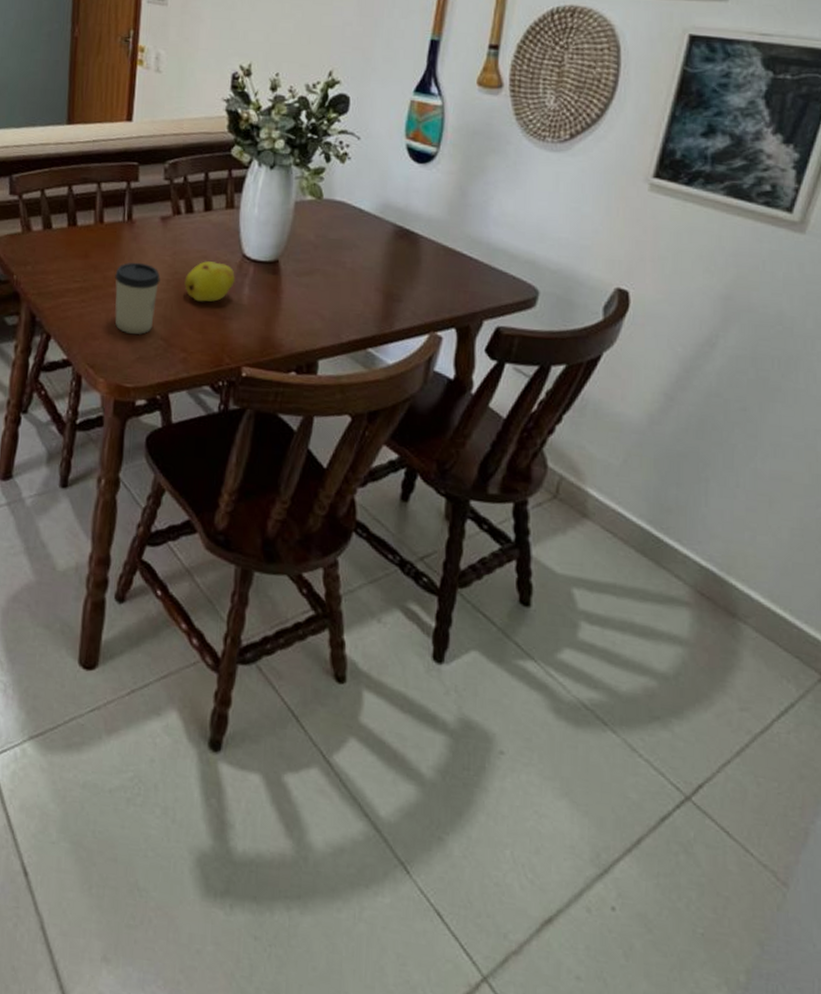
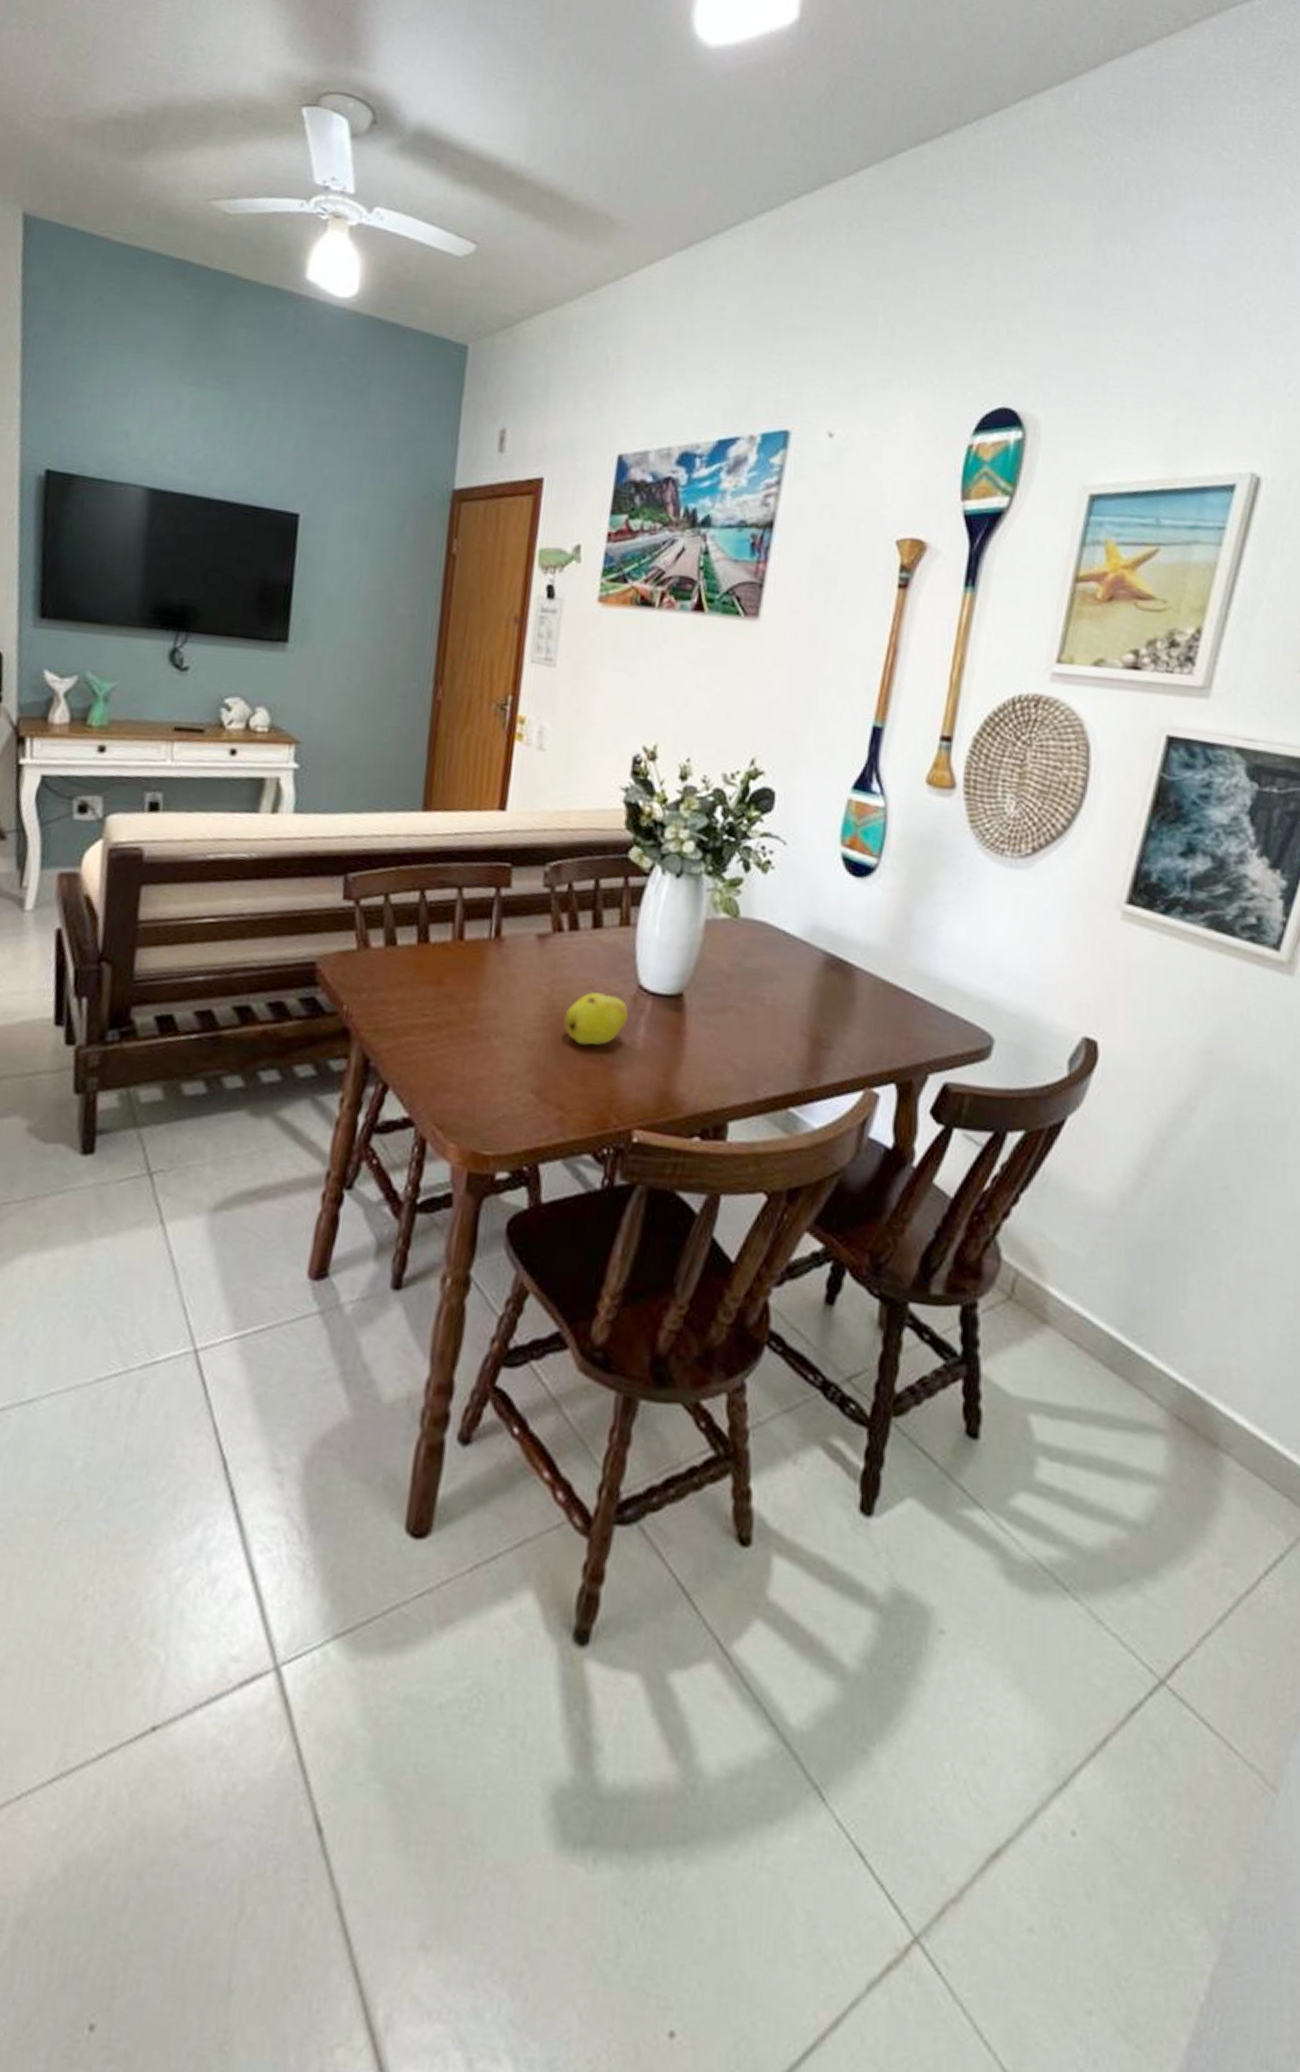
cup: present [115,262,161,334] -> none [473,991,534,1086]

